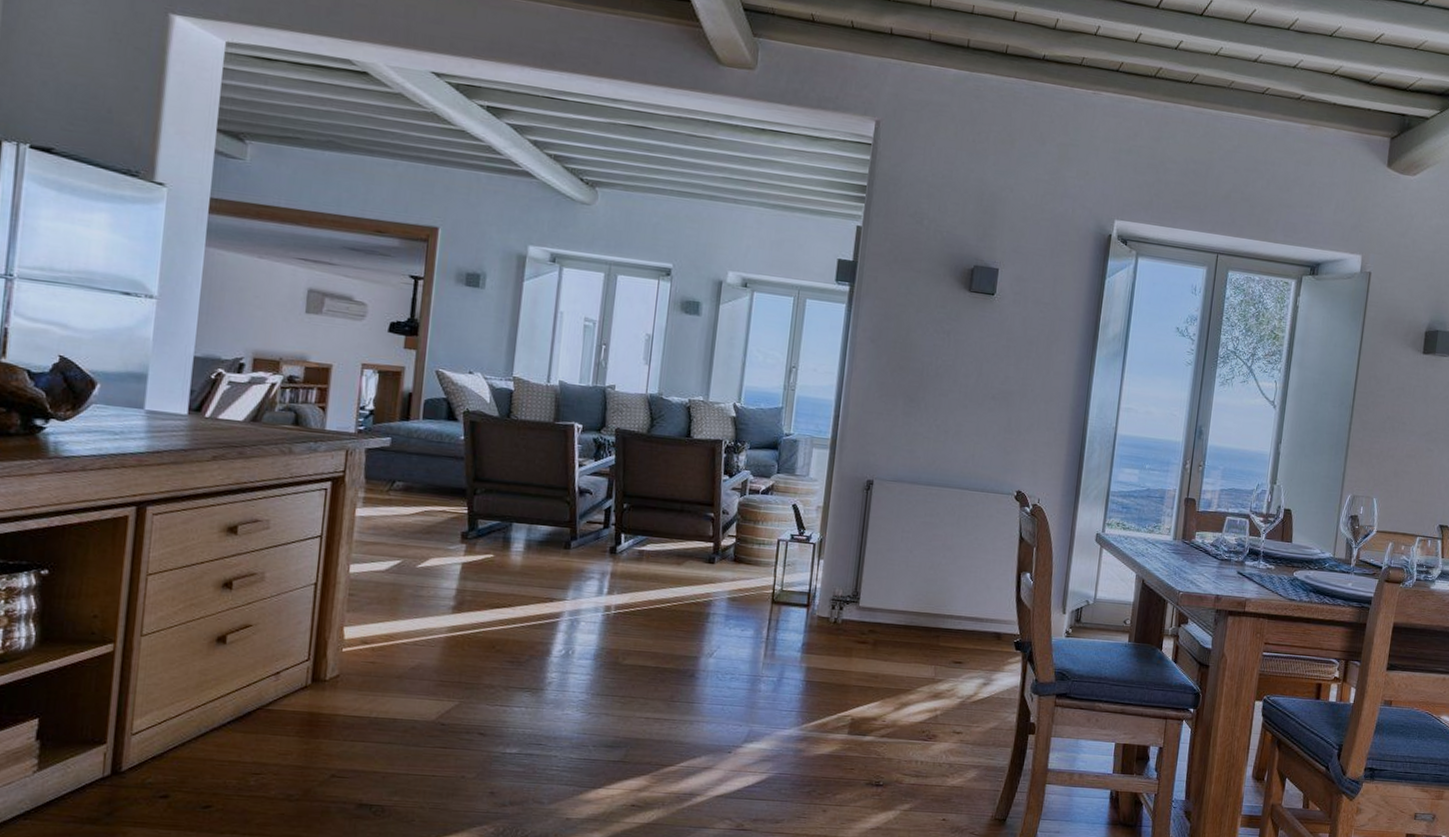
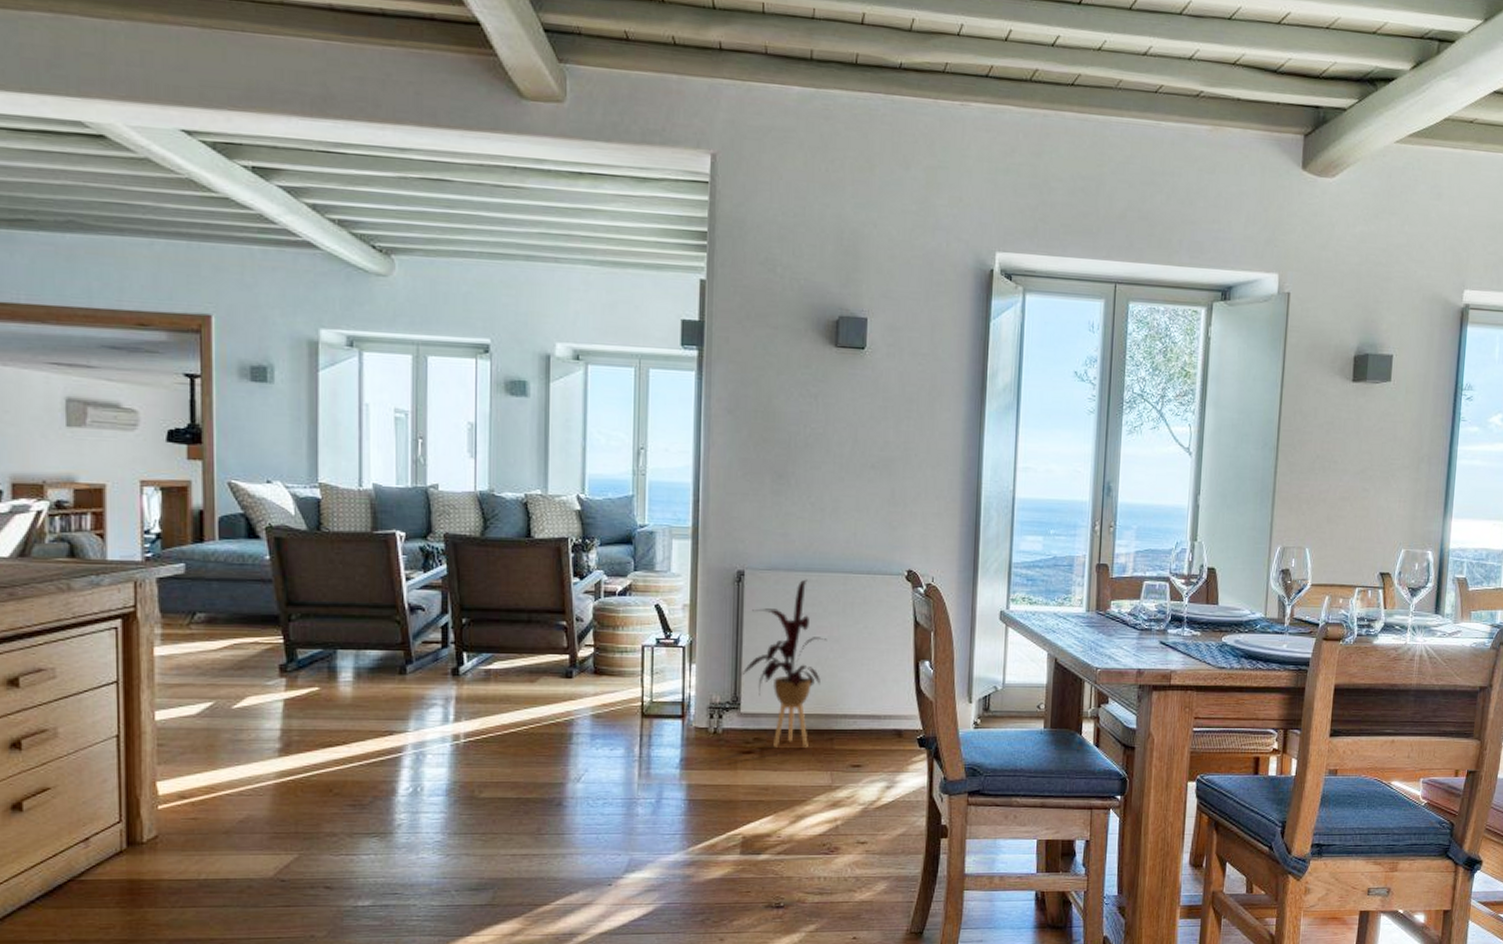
house plant: none [862,492,942,642] -> present [740,579,828,748]

